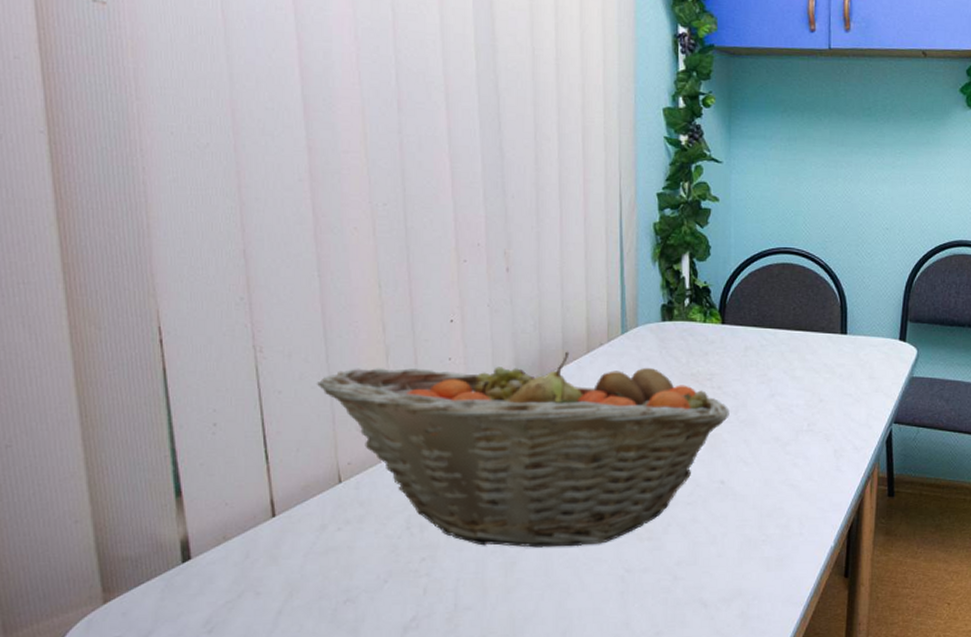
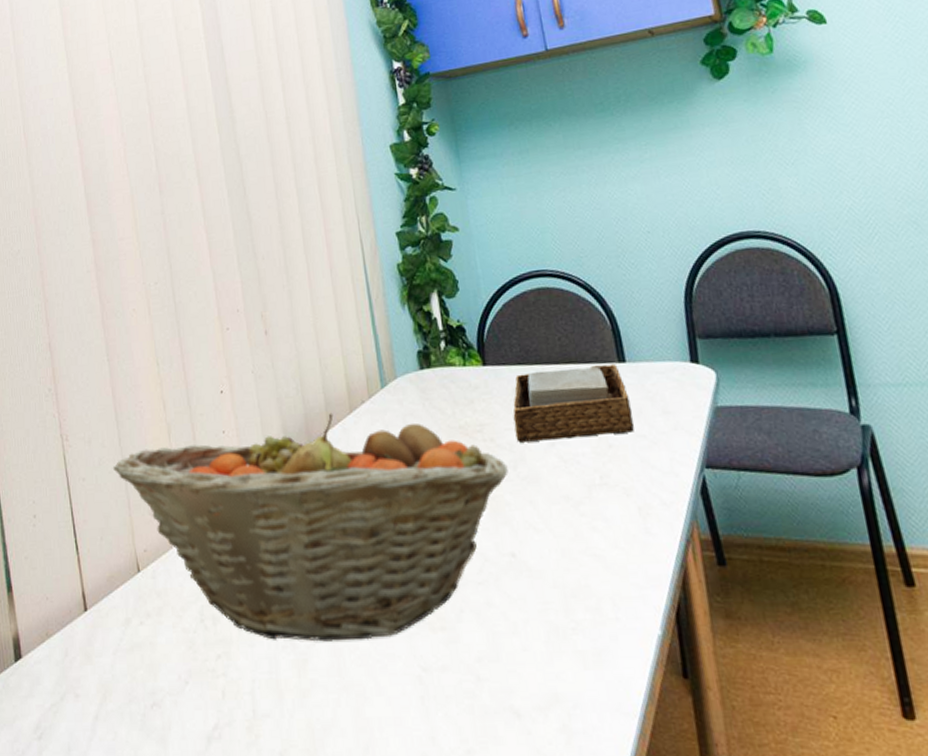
napkin holder: none [741,334,844,392] -> present [513,364,634,443]

